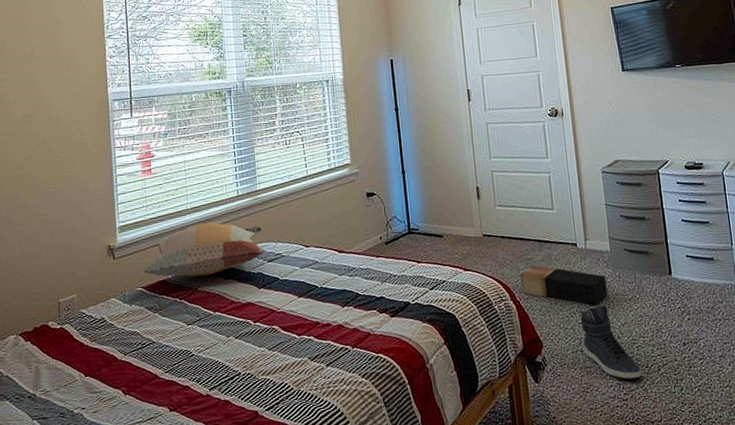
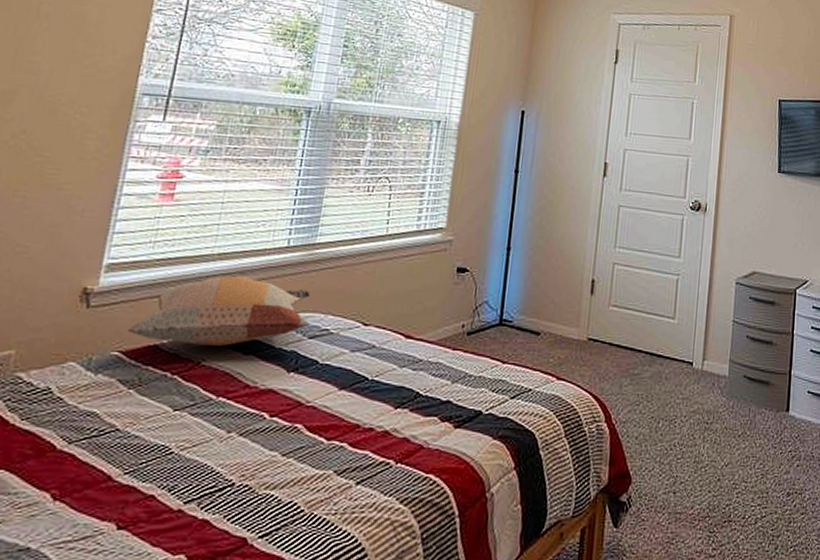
cardboard box: present [520,266,608,307] -> none [620,383,718,441]
sneaker: present [580,304,642,380] -> none [677,438,736,531]

